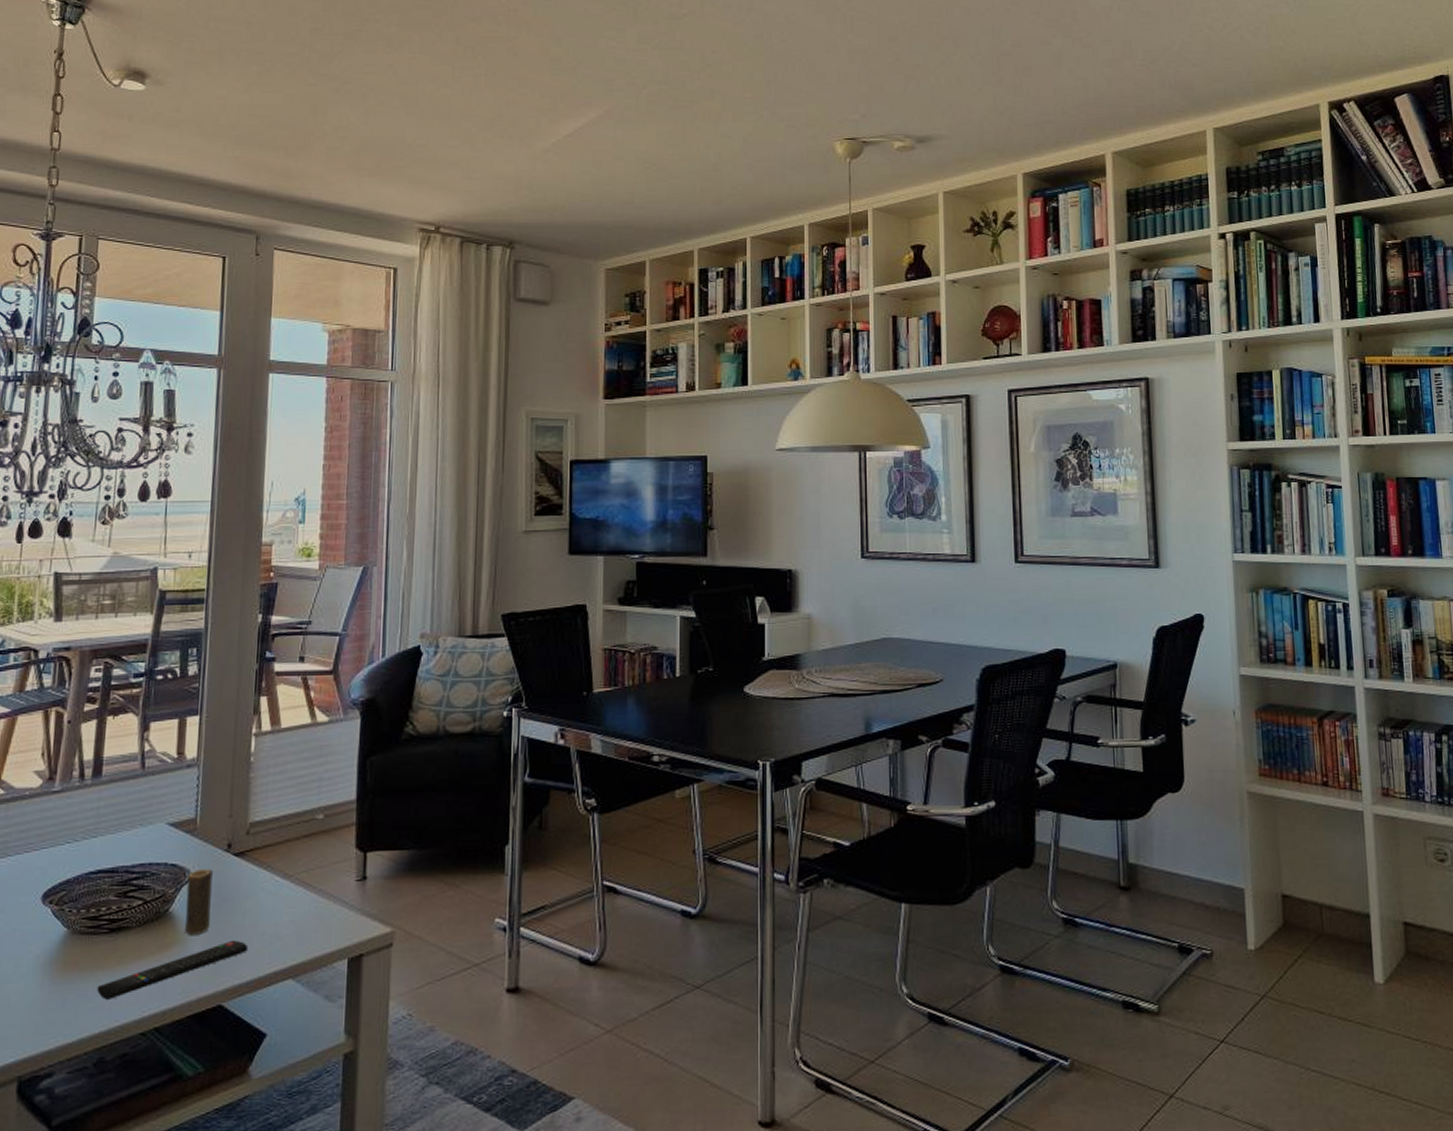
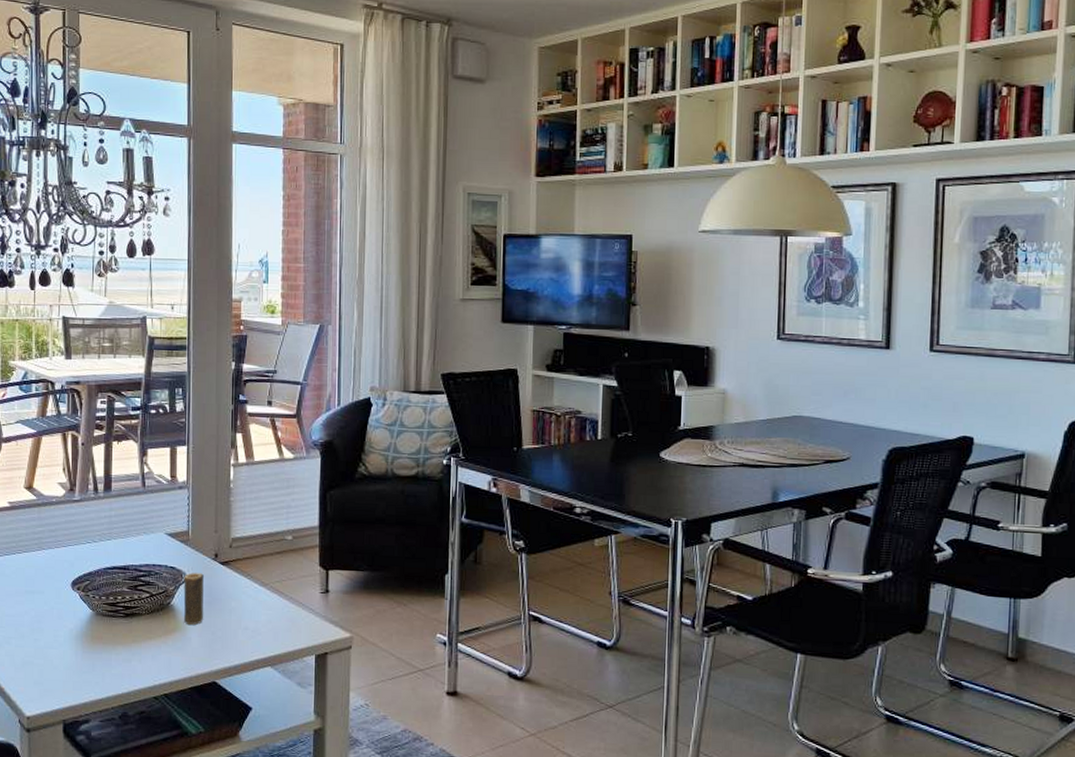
remote control: present [97,940,249,1000] -> none [118,631,235,669]

